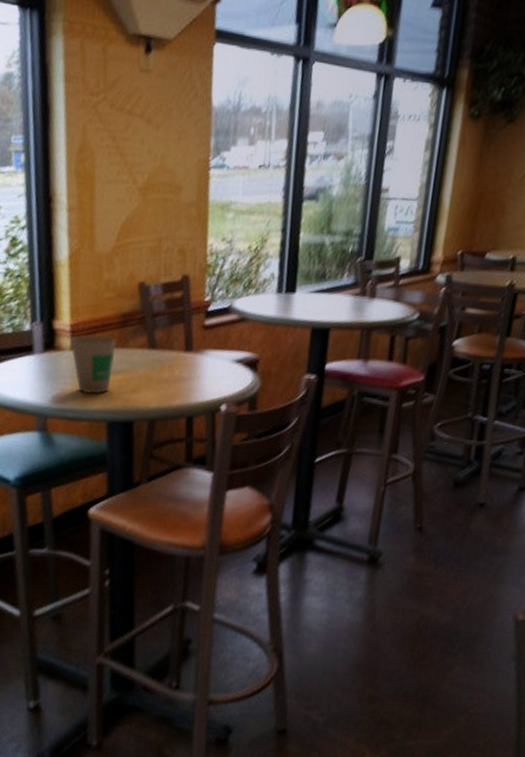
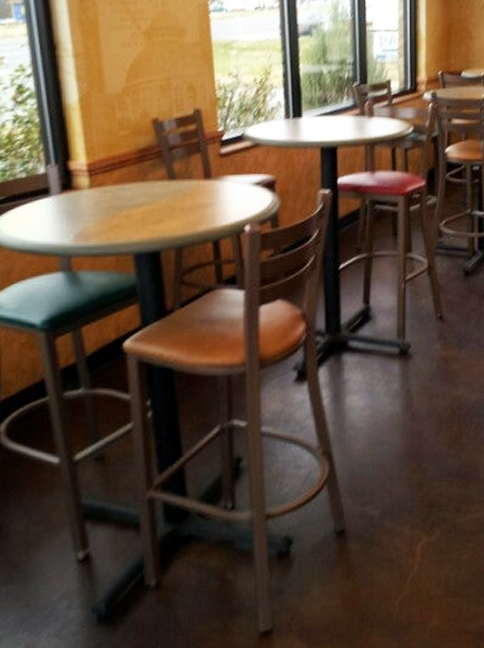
paper cup: present [70,334,117,394] -> none [88,171,136,230]

